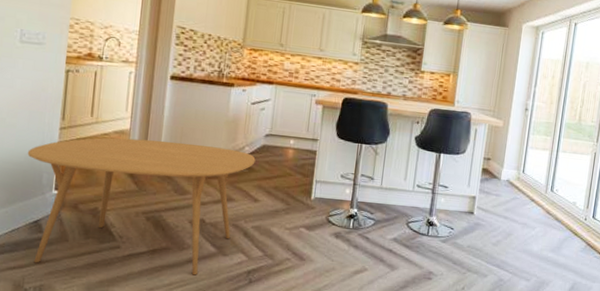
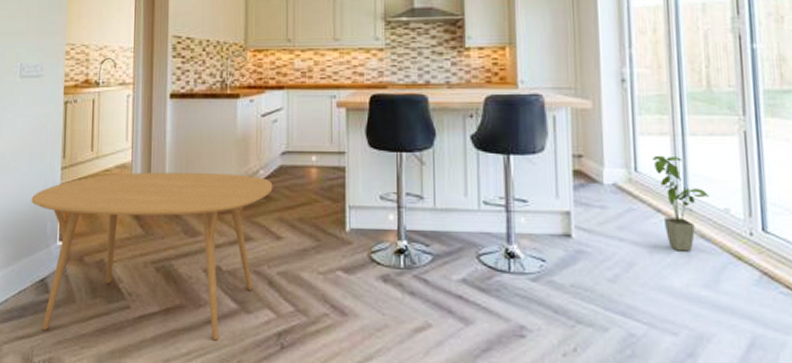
house plant: none [534,163,566,228] -> present [652,155,710,252]

